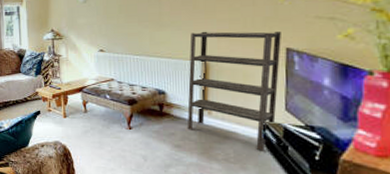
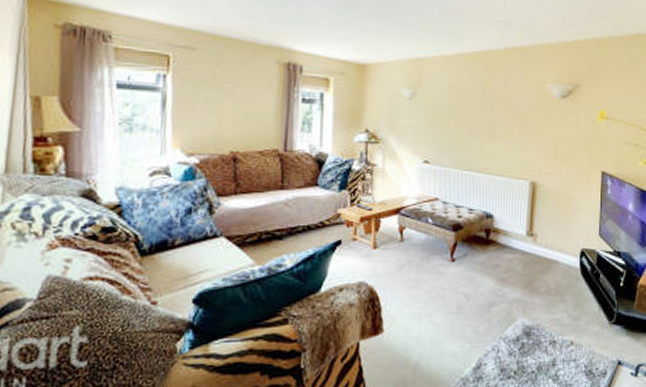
shelving unit: present [187,31,281,151] -> none [513,147,598,280]

